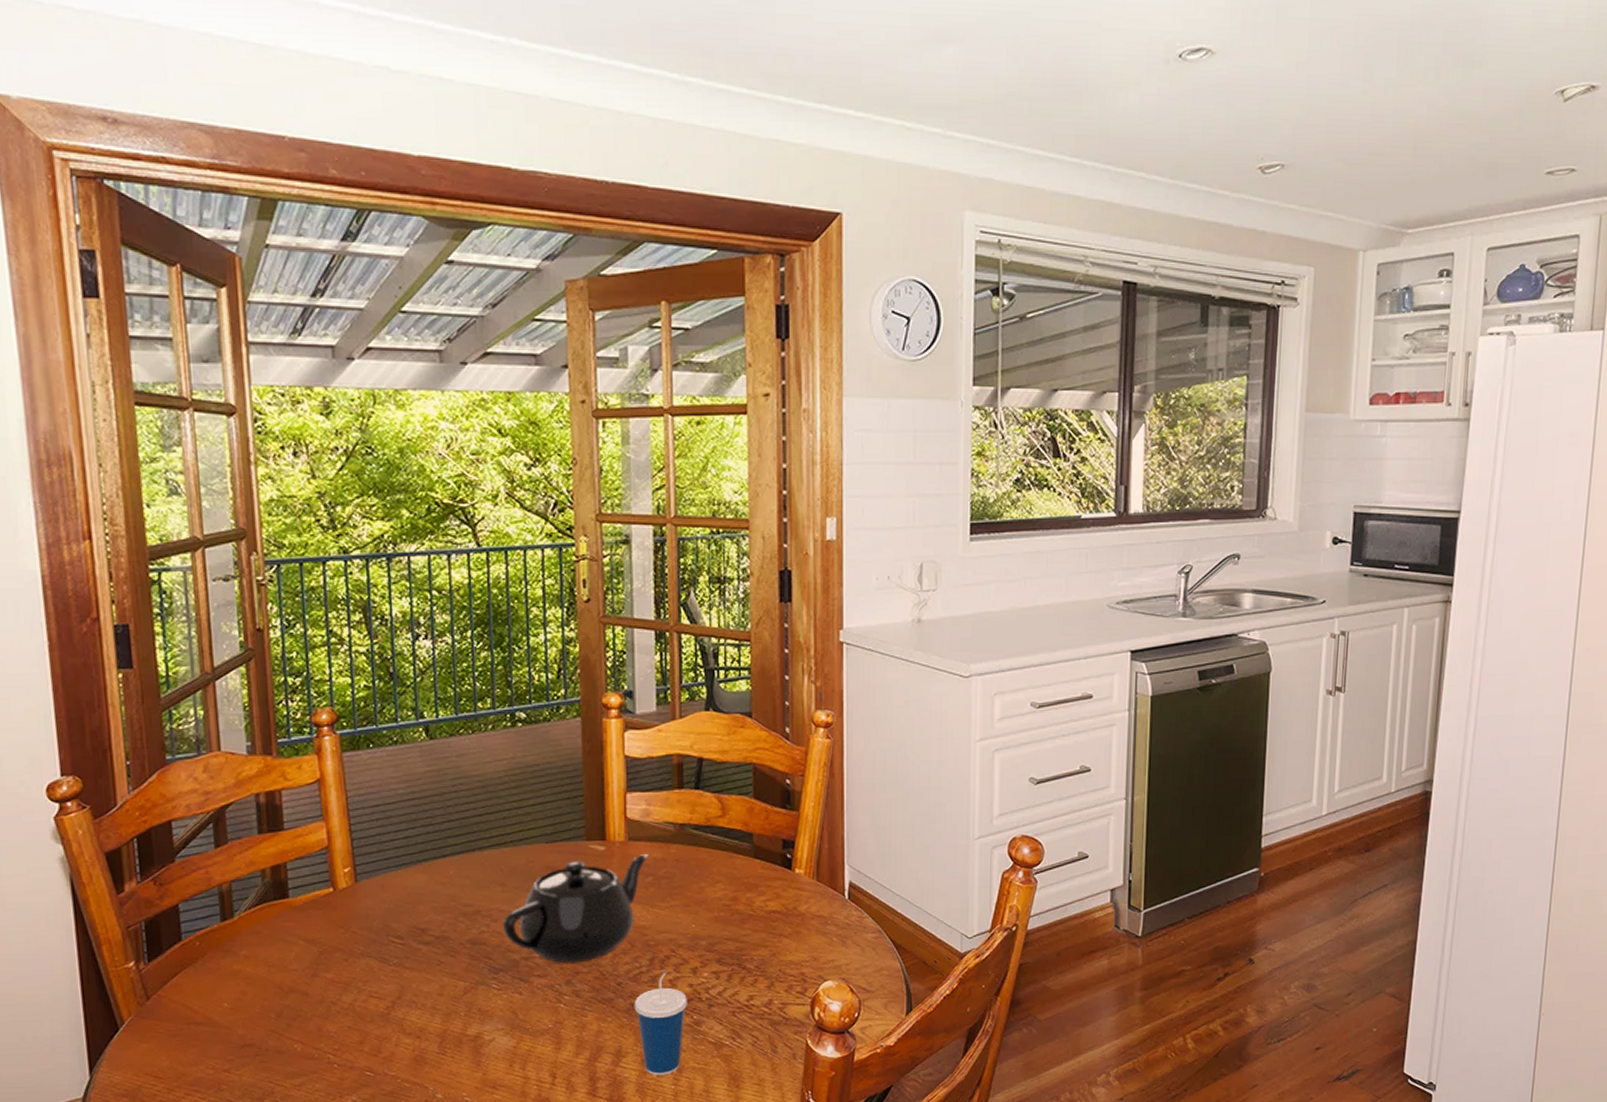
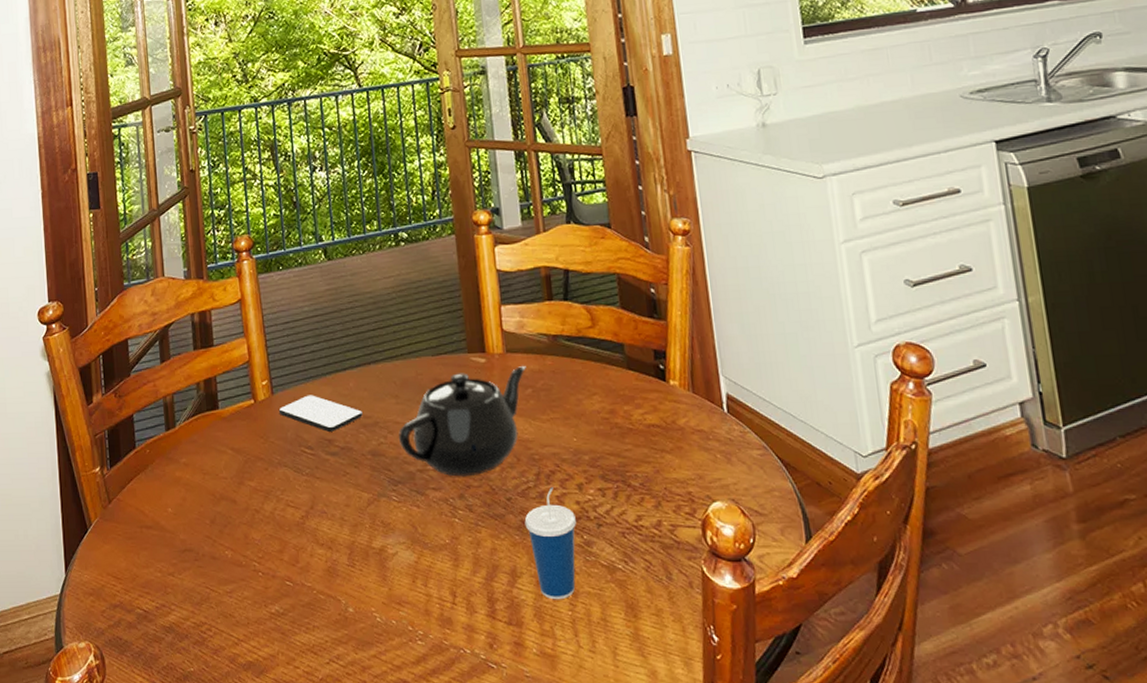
smartphone: none [363,883,463,921] -> present [278,395,363,432]

